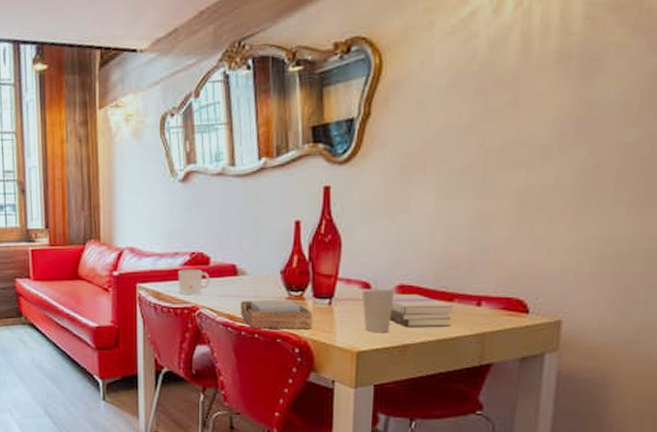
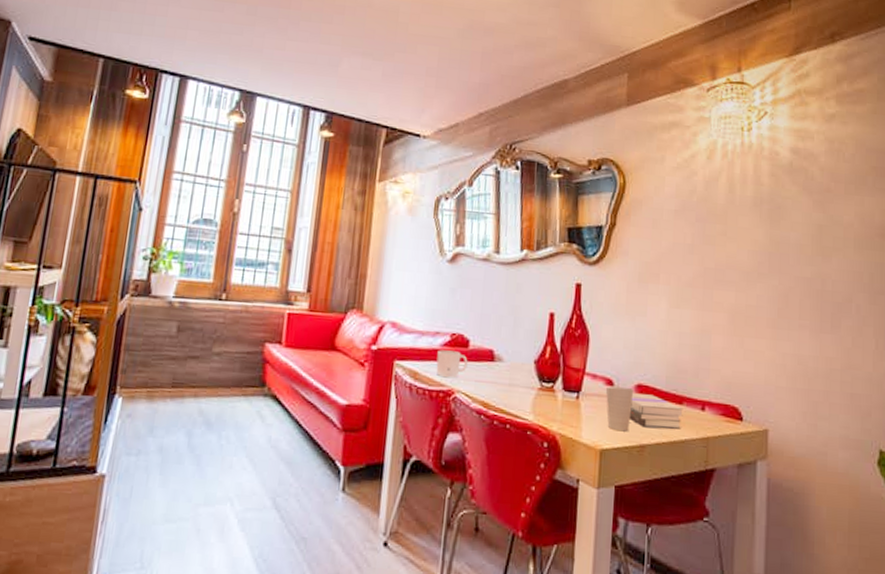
napkin holder: present [240,300,313,329] -> none [494,388,562,423]

